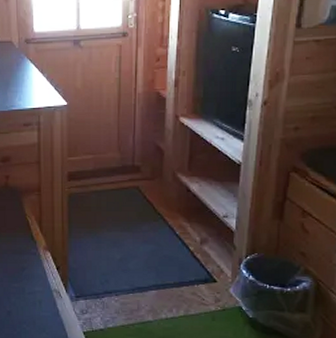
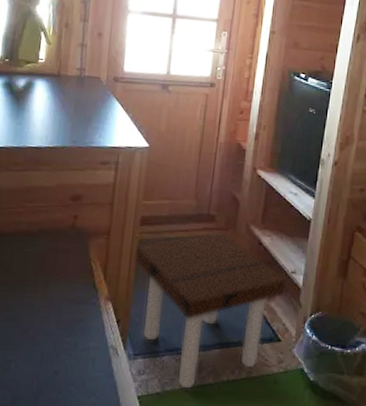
side table: none [67,180,219,326] -> present [135,230,287,389]

